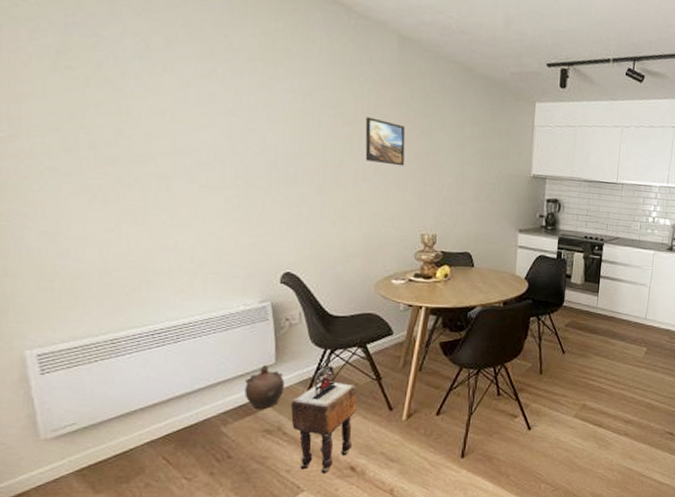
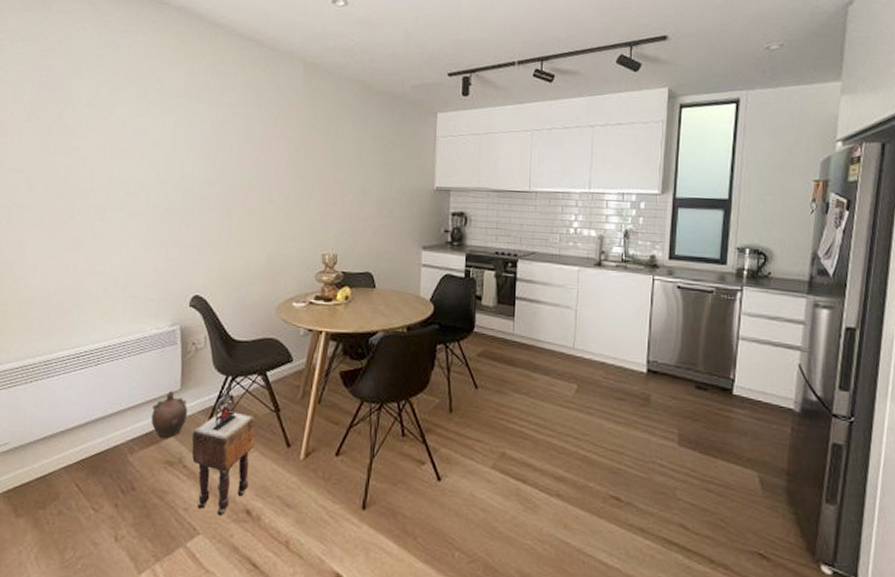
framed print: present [365,117,406,166] -> none [271,140,309,186]

